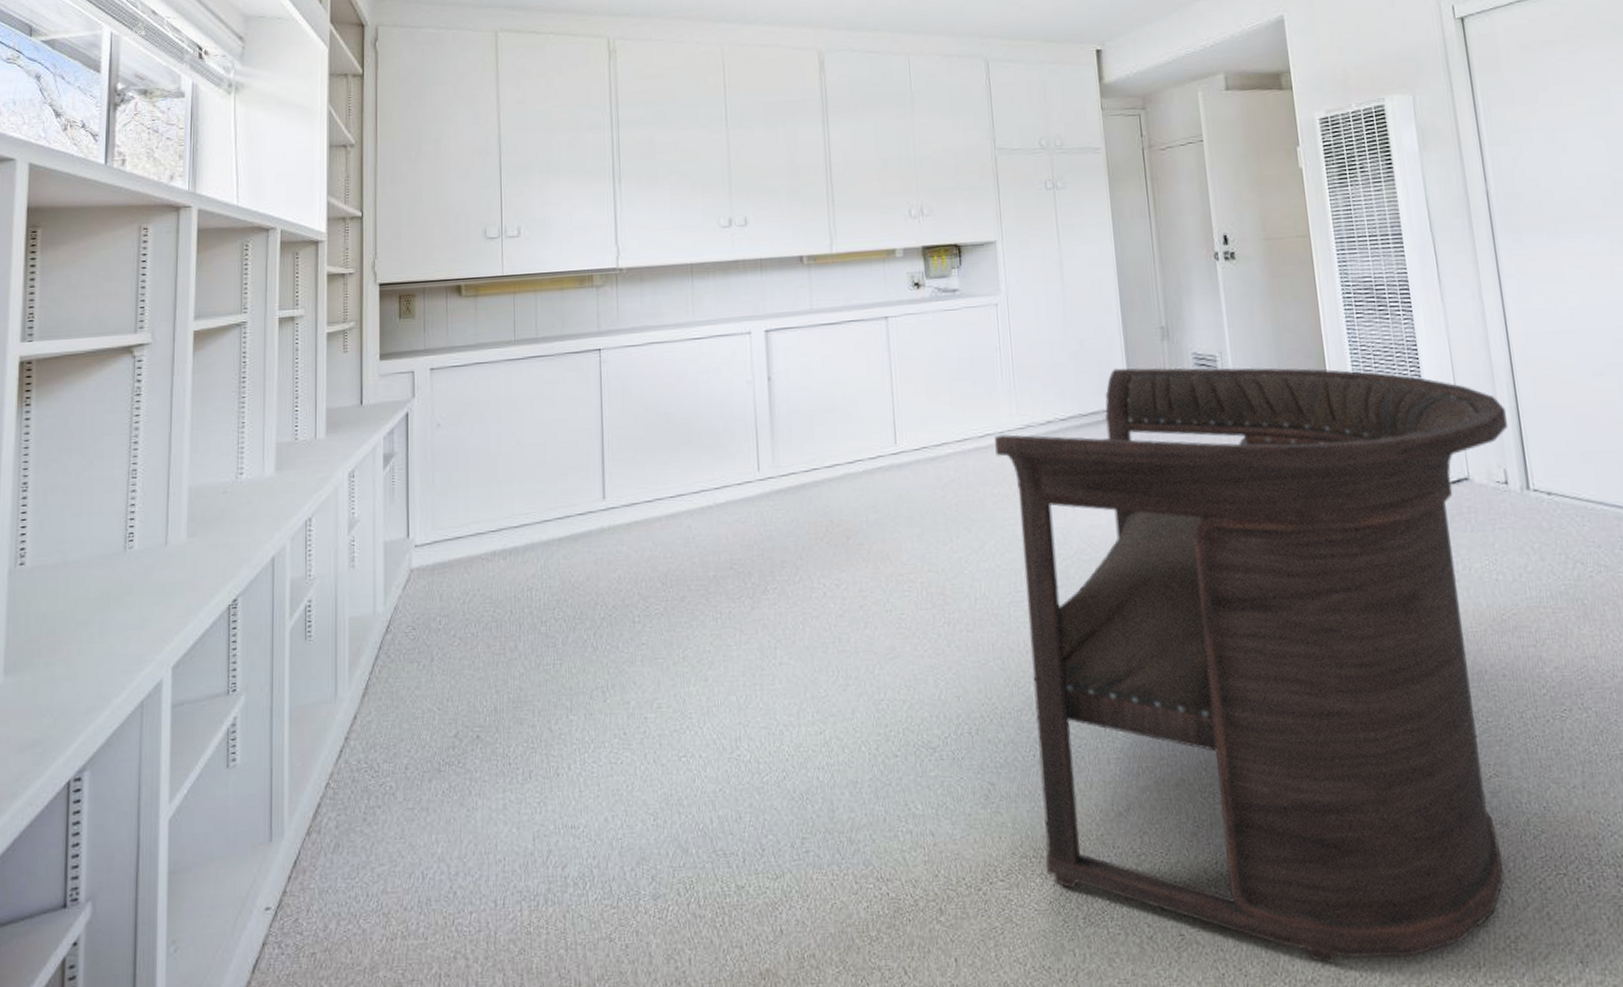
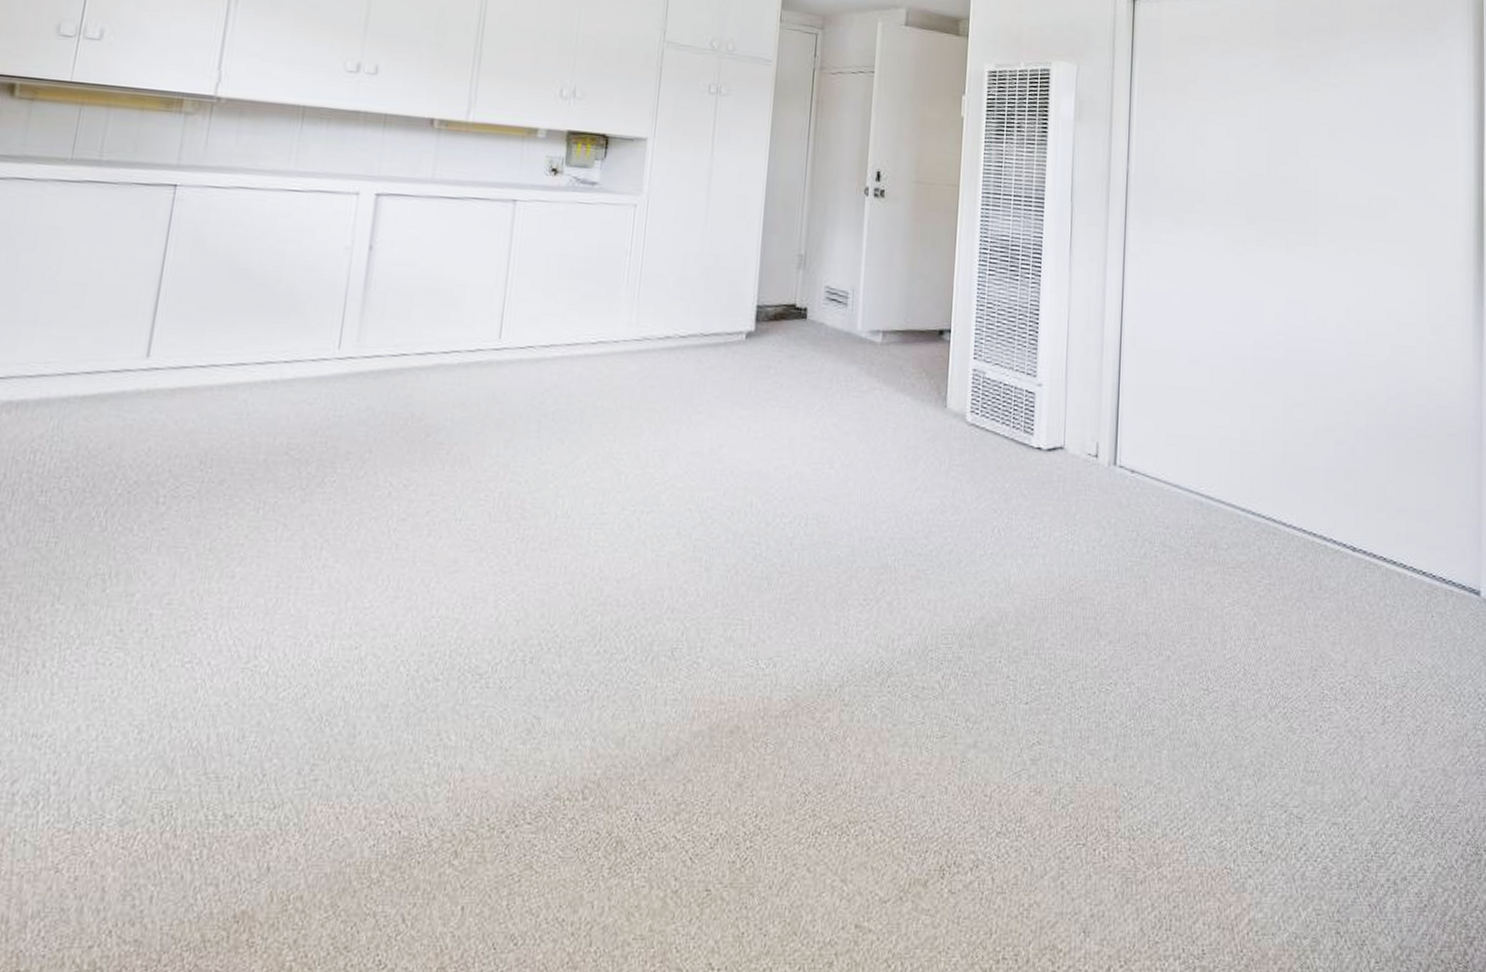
armchair: present [995,367,1508,965] -> none [579,291,1108,927]

